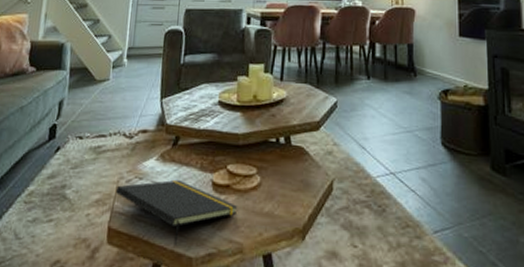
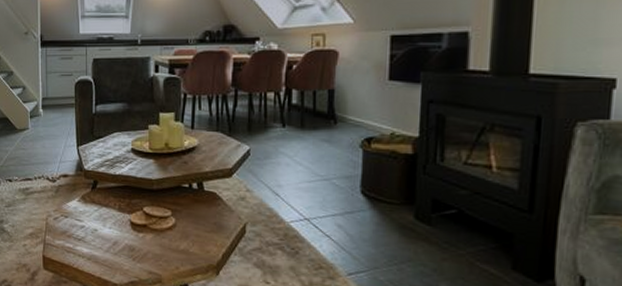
notepad: present [115,179,238,245] -> none [45,218,156,273]

